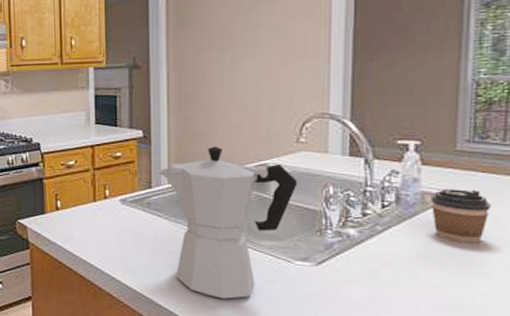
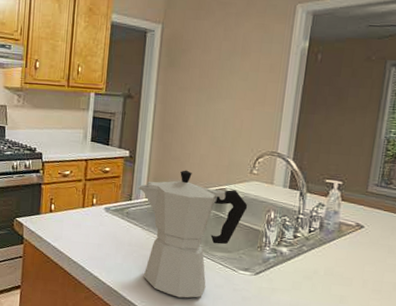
coffee cup: present [430,189,491,245] -> none [345,221,388,267]

